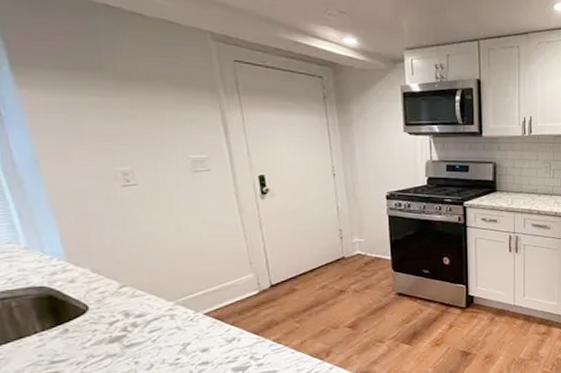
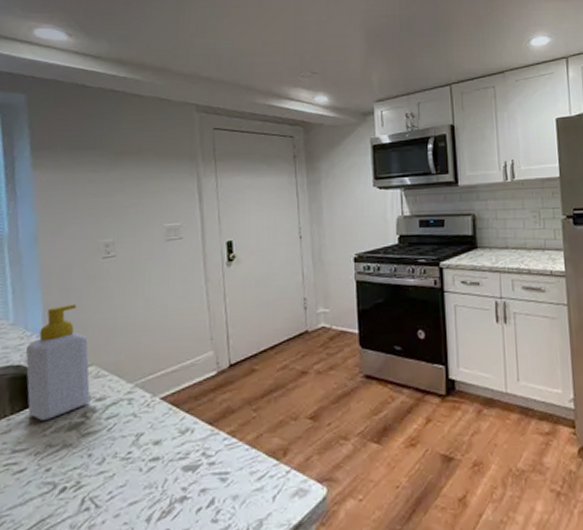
soap bottle: none [48,229,130,335] -> present [26,303,91,420]

